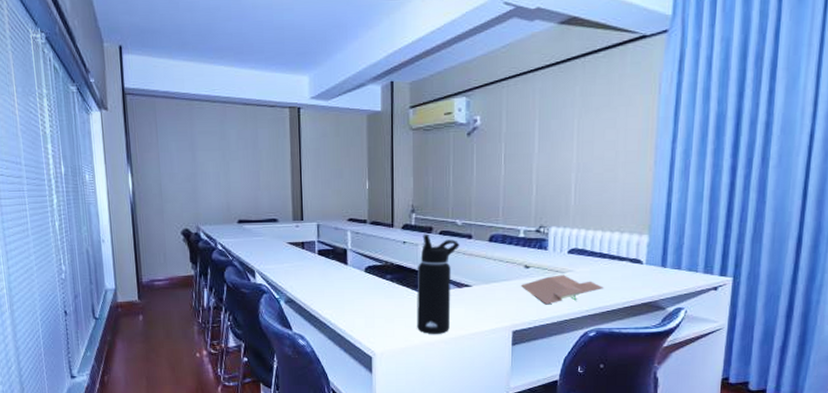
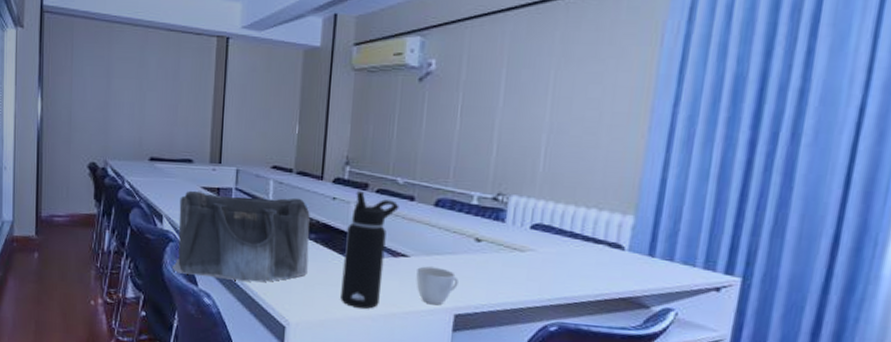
saddlebag: none [268,245,387,323] -> present [172,190,310,282]
cup: none [479,293,513,325] -> present [416,266,459,306]
papers: present [521,275,603,305] -> none [470,253,572,288]

